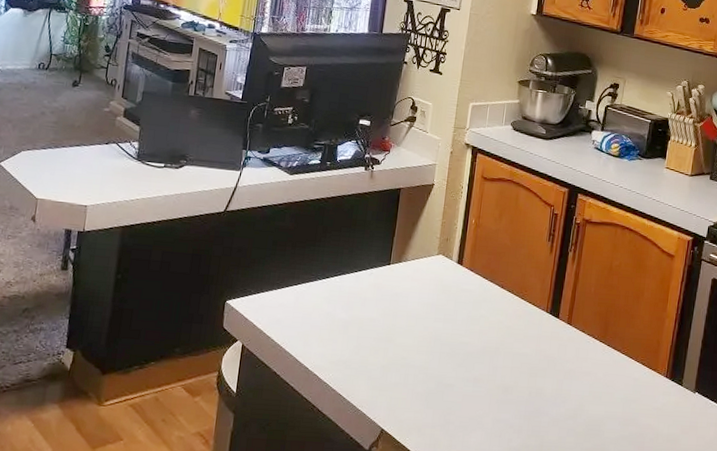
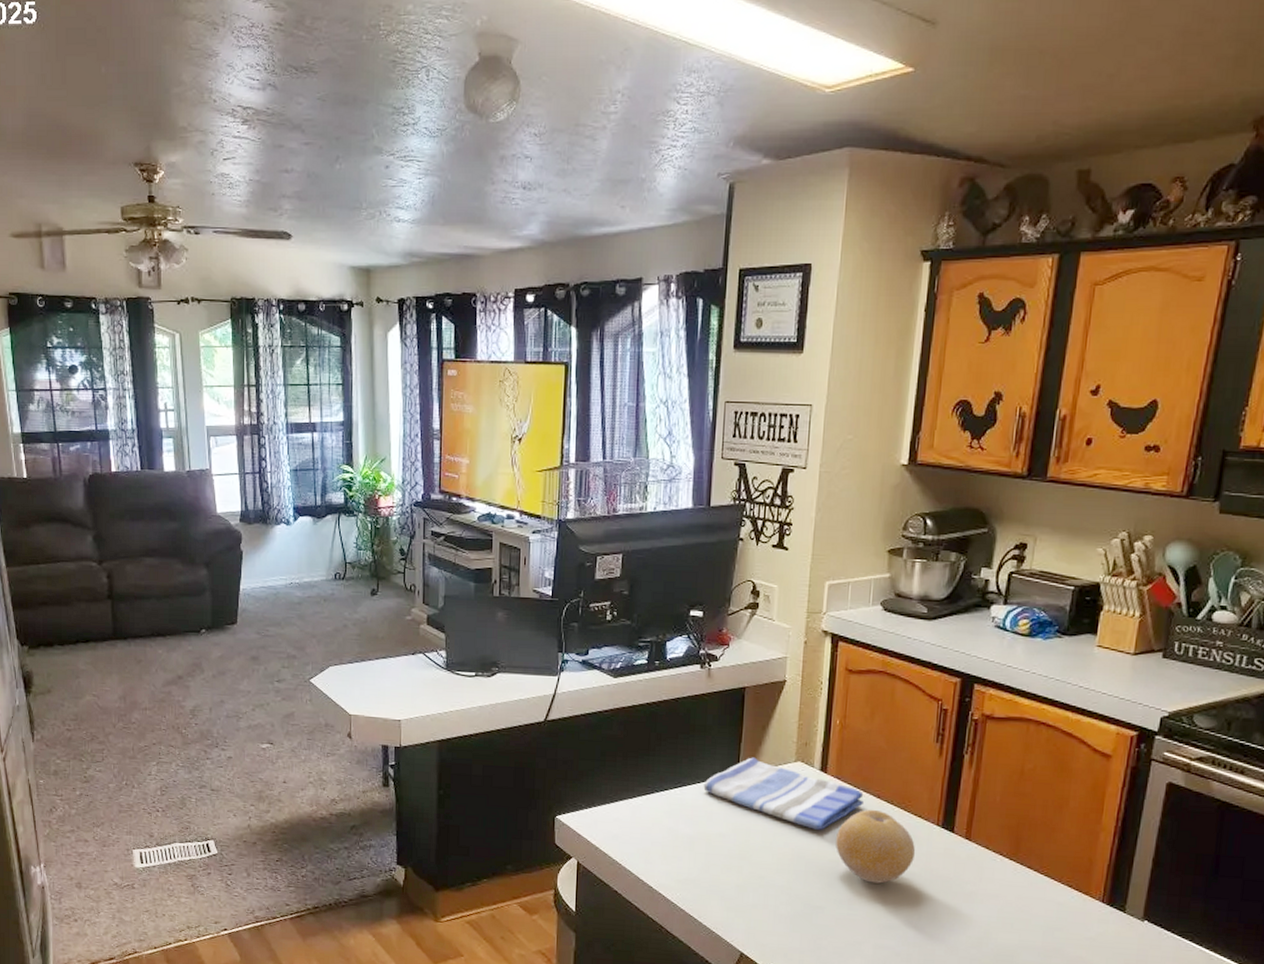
dish towel: none [359,250,491,315] -> present [703,757,865,830]
fruit: none [466,297,529,363] -> present [836,809,916,884]

